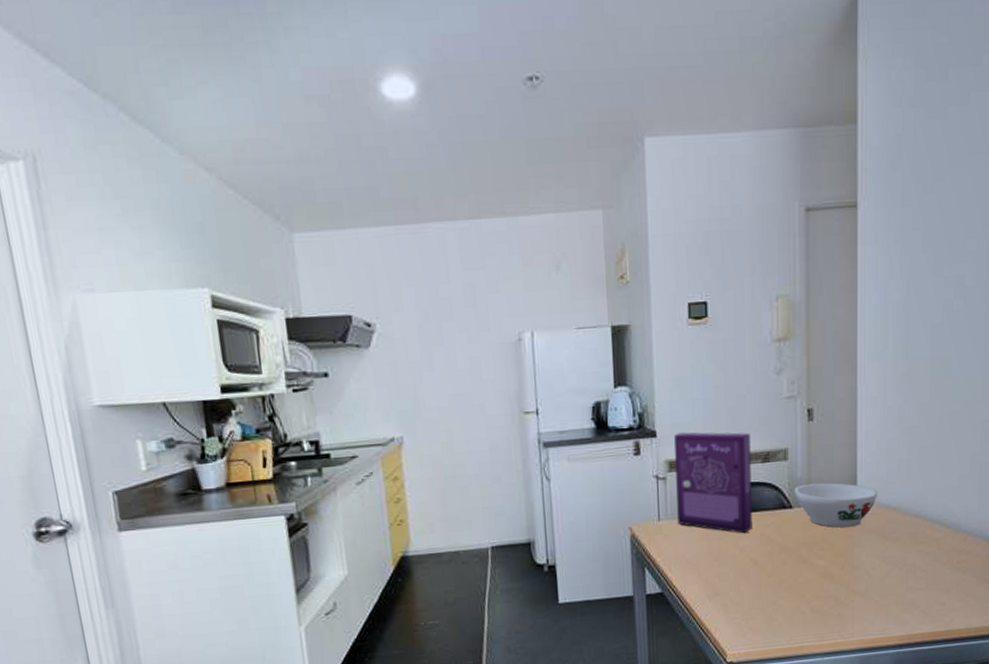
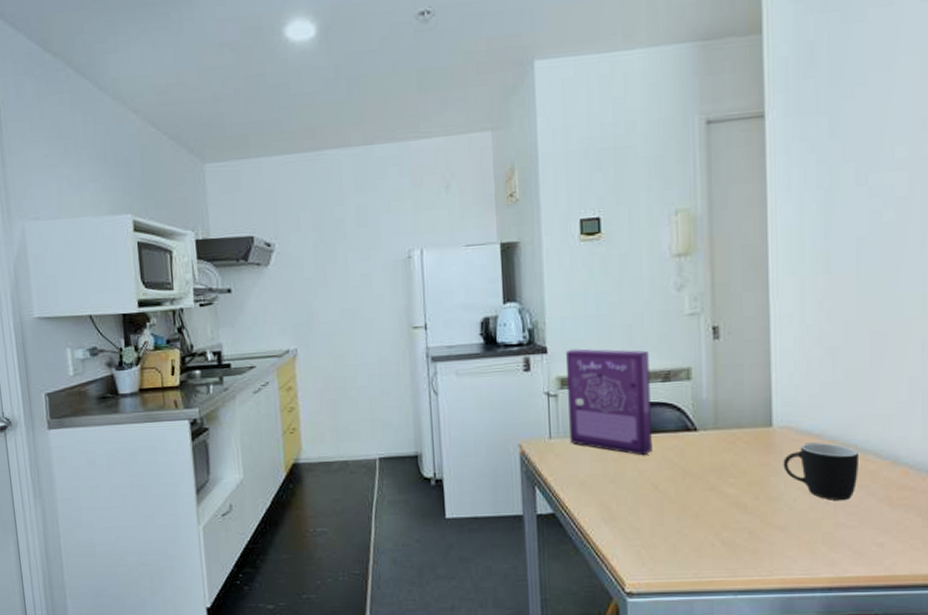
bowl: present [794,482,877,528] -> none [699,404,796,455]
mug: none [865,515,928,567] -> present [783,442,860,501]

